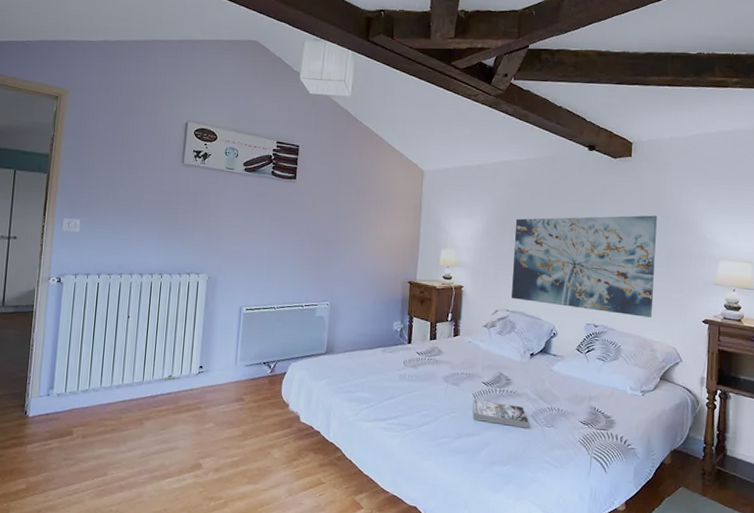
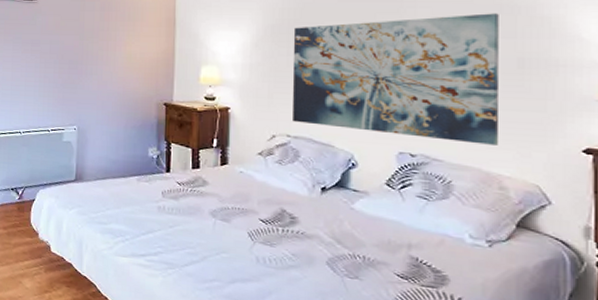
book: present [472,399,528,428] -> none [248,239,323,278]

